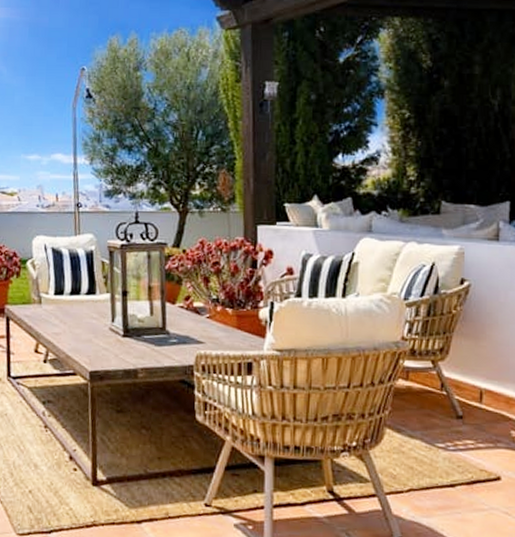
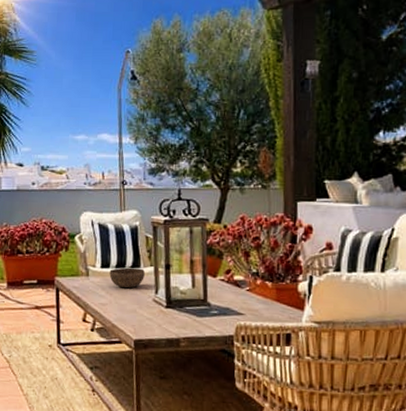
bowl: none [63,294,101,317] -> present [109,267,145,289]

